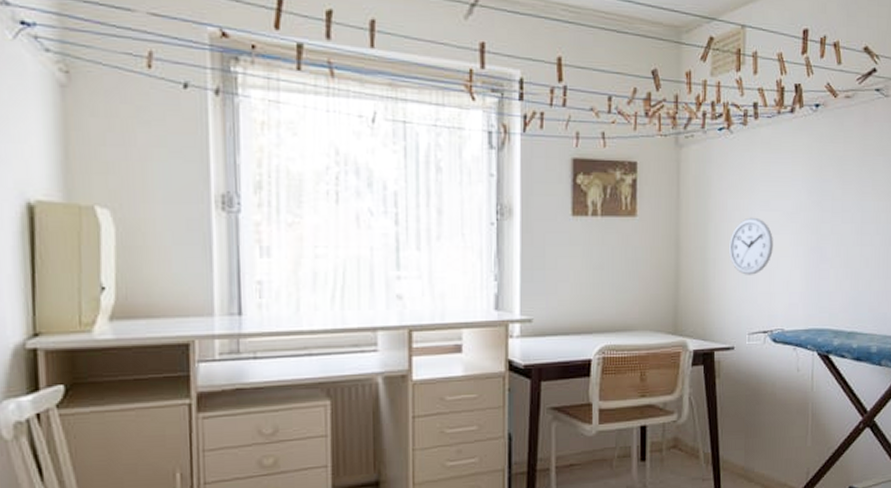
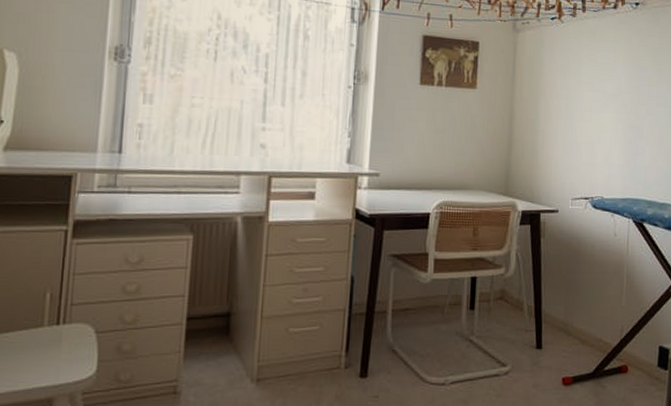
wall clock: present [729,217,773,275] -> none [557,96,596,147]

